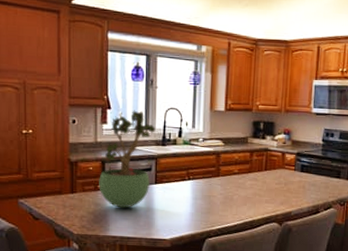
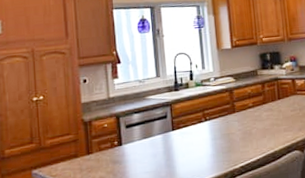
potted plant: present [99,110,156,208] -> none [115,60,167,162]

